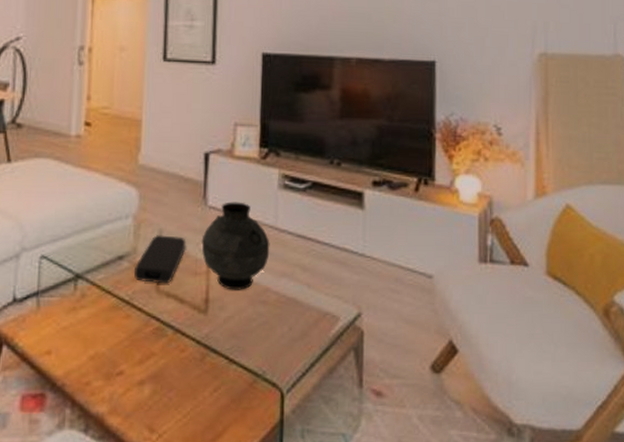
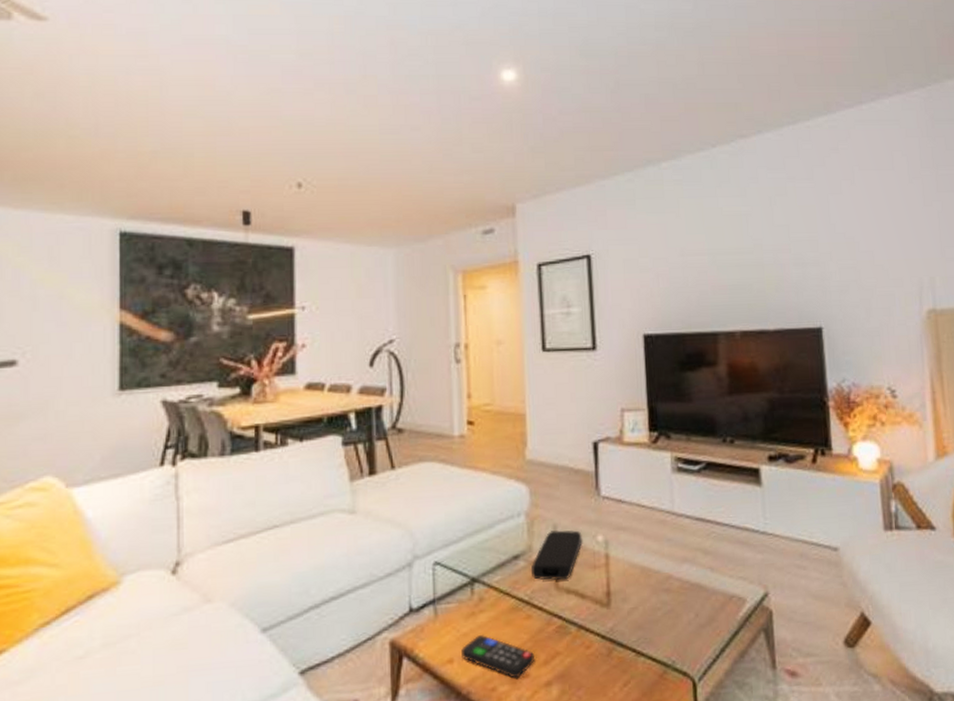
remote control: none [60,330,131,375] -> present [461,635,536,679]
vase: present [201,202,270,290] -> none [597,489,669,581]

